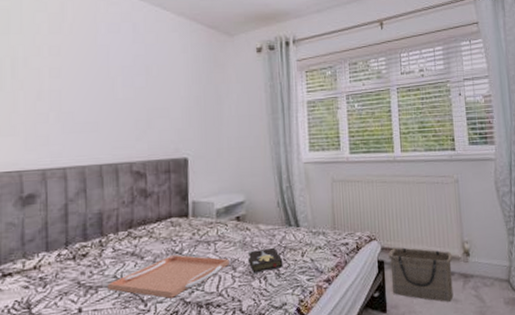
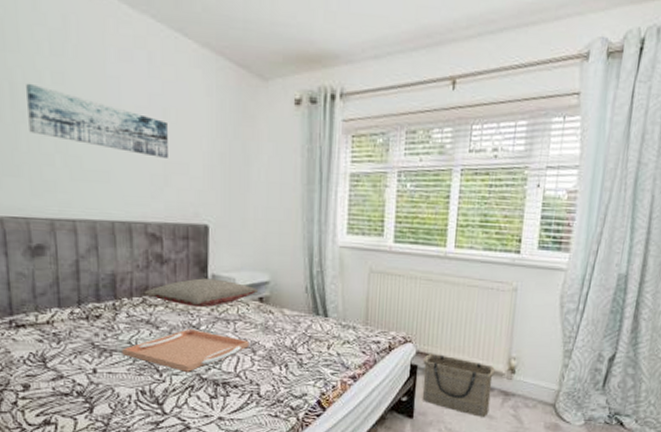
wall art: none [26,57,151,106] -> present [26,83,168,158]
pillow: none [129,205,236,234] -> present [143,278,259,308]
hardback book: present [247,247,283,274] -> none [269,335,307,360]

